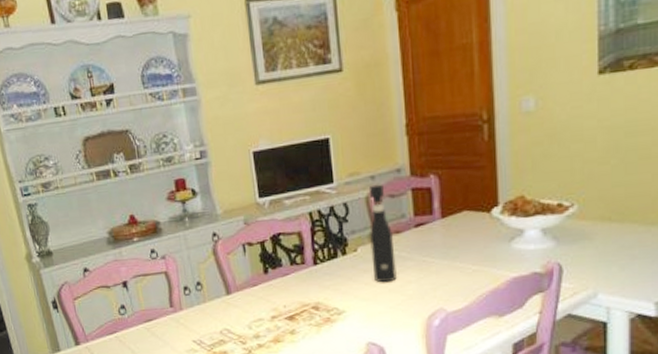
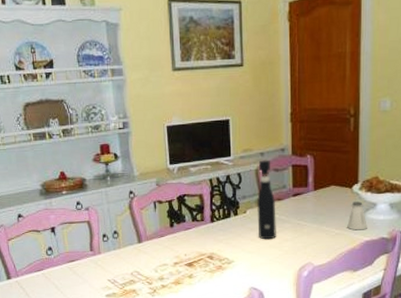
saltshaker: none [487,228,514,266] -> present [347,201,367,231]

